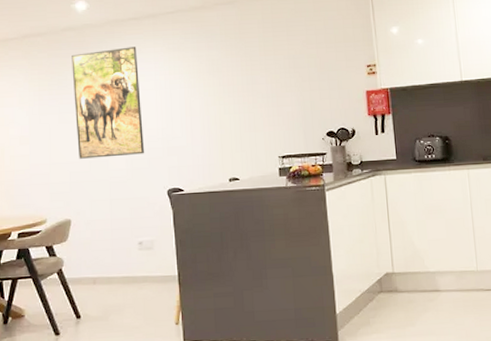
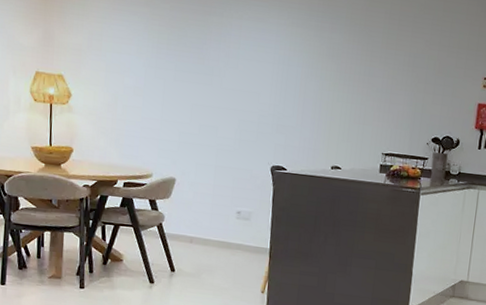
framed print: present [72,47,144,159] -> none [190,11,260,127]

